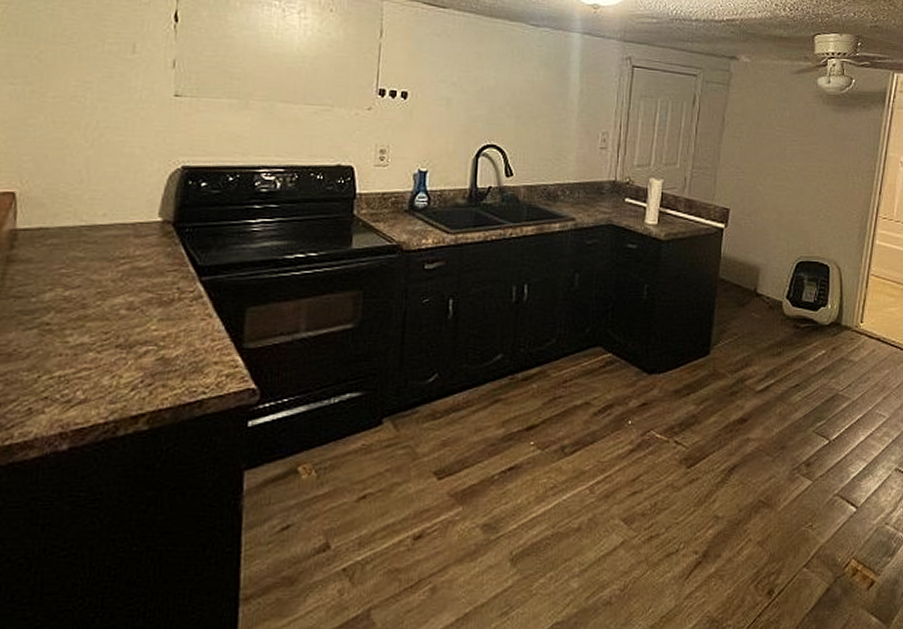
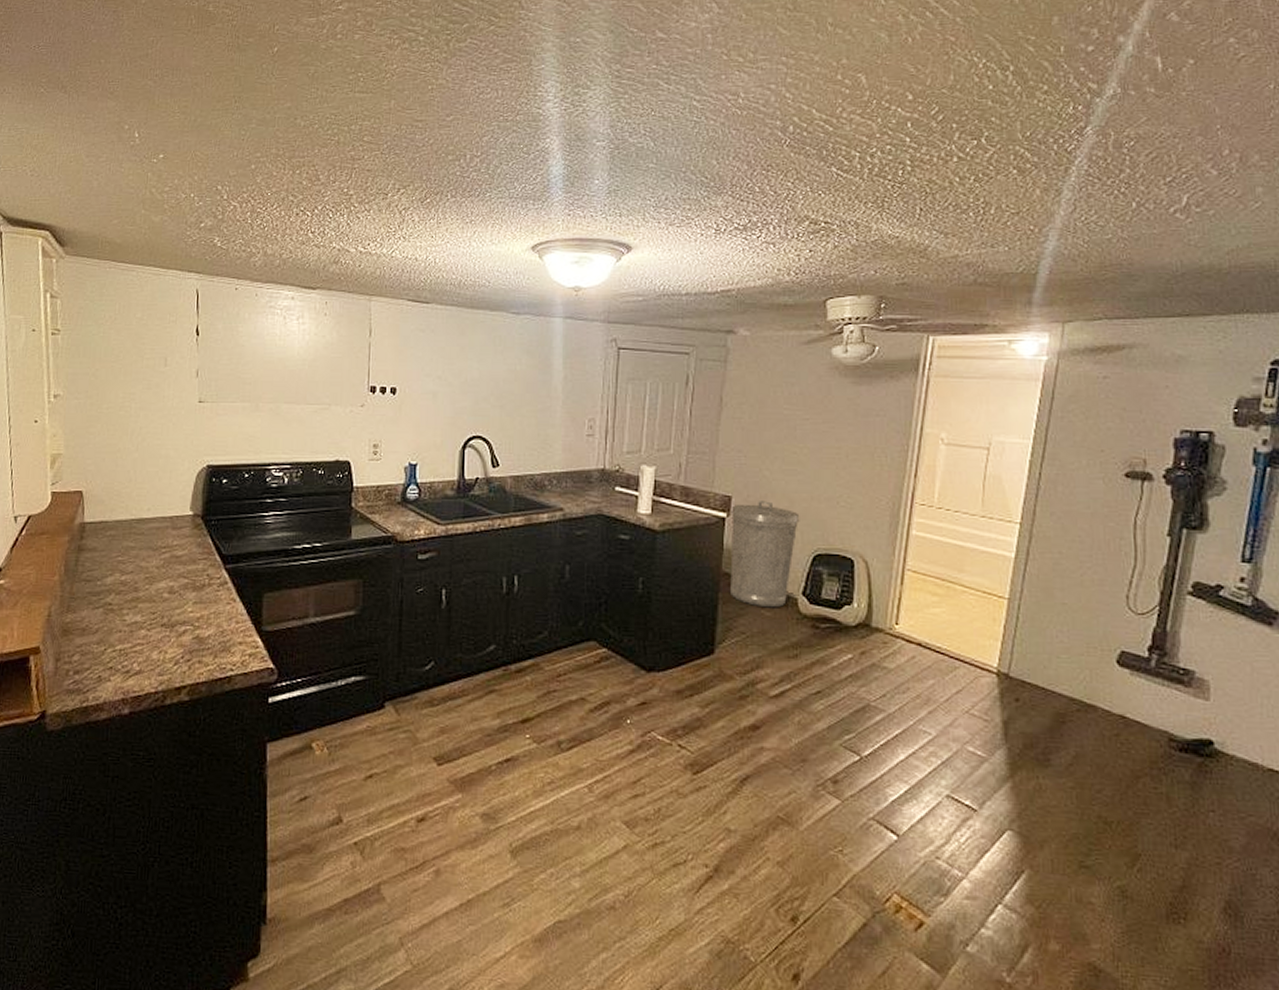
trash can: none [726,213,787,311] -> present [730,501,800,608]

